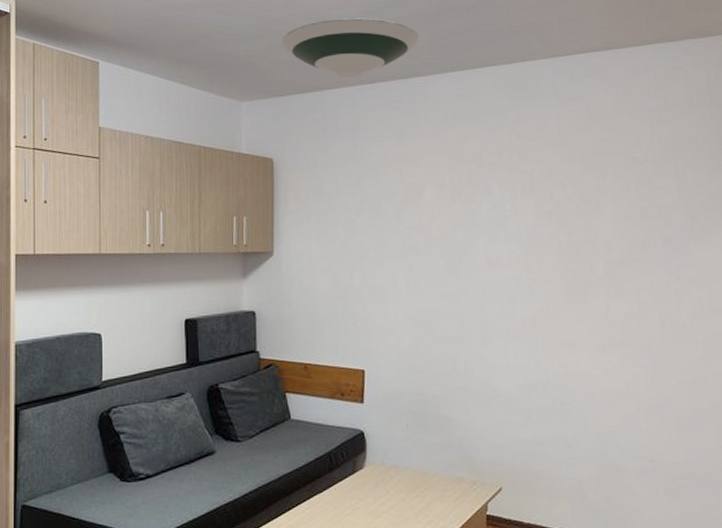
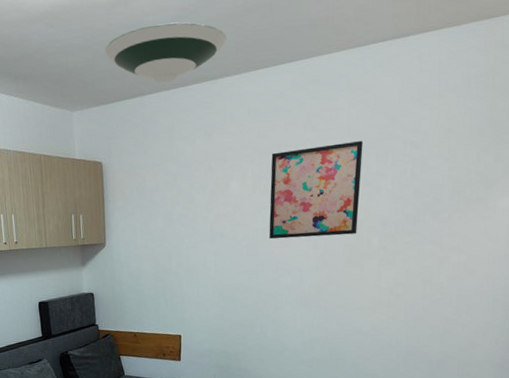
wall art: none [471,152,578,258] -> present [269,140,363,239]

